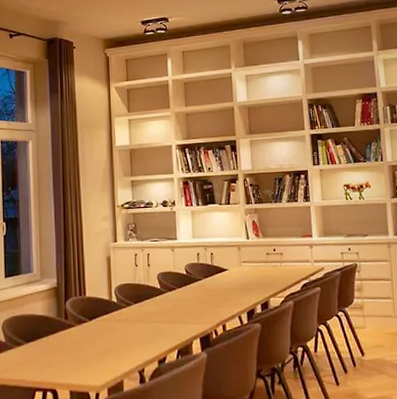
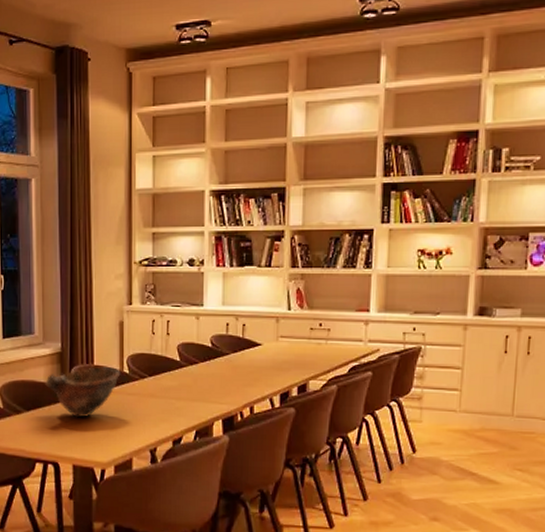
bowl: none [43,297,110,346] -> present [45,367,121,418]

